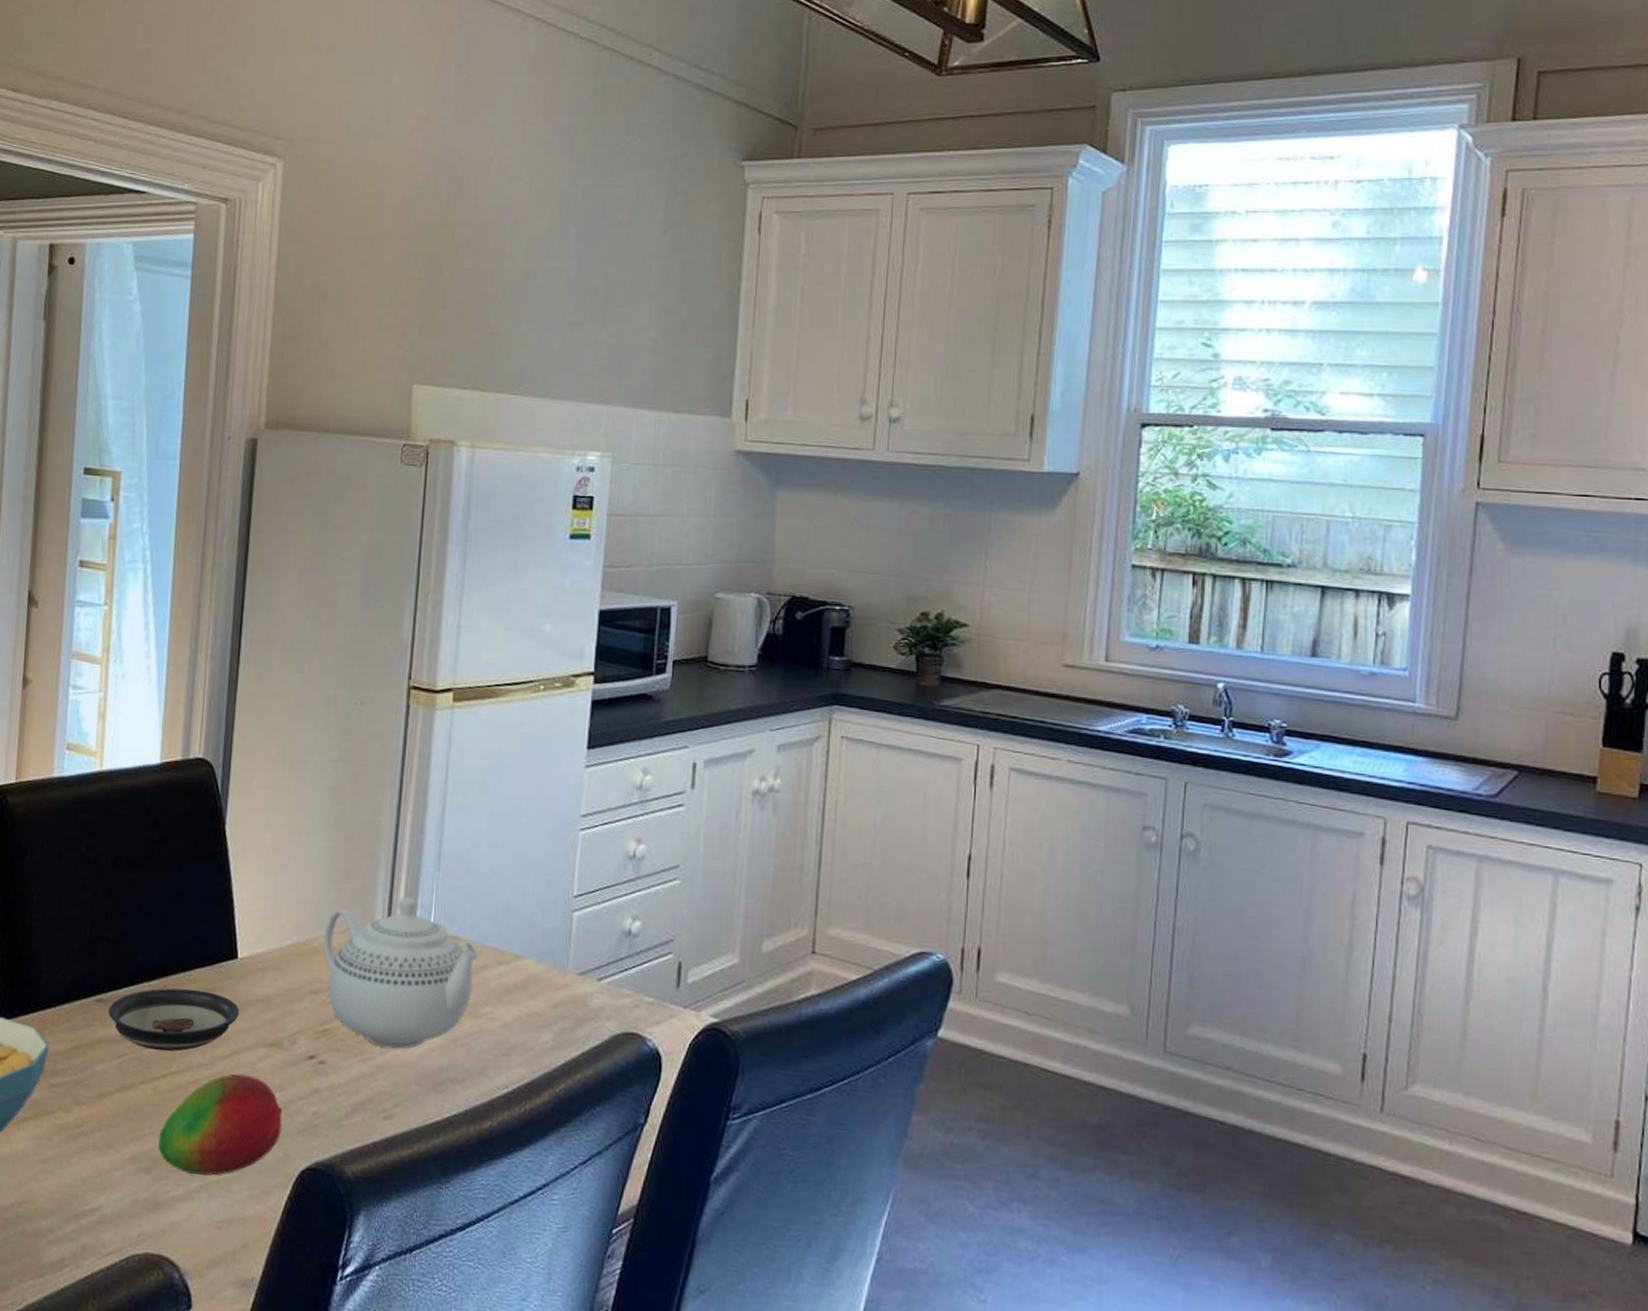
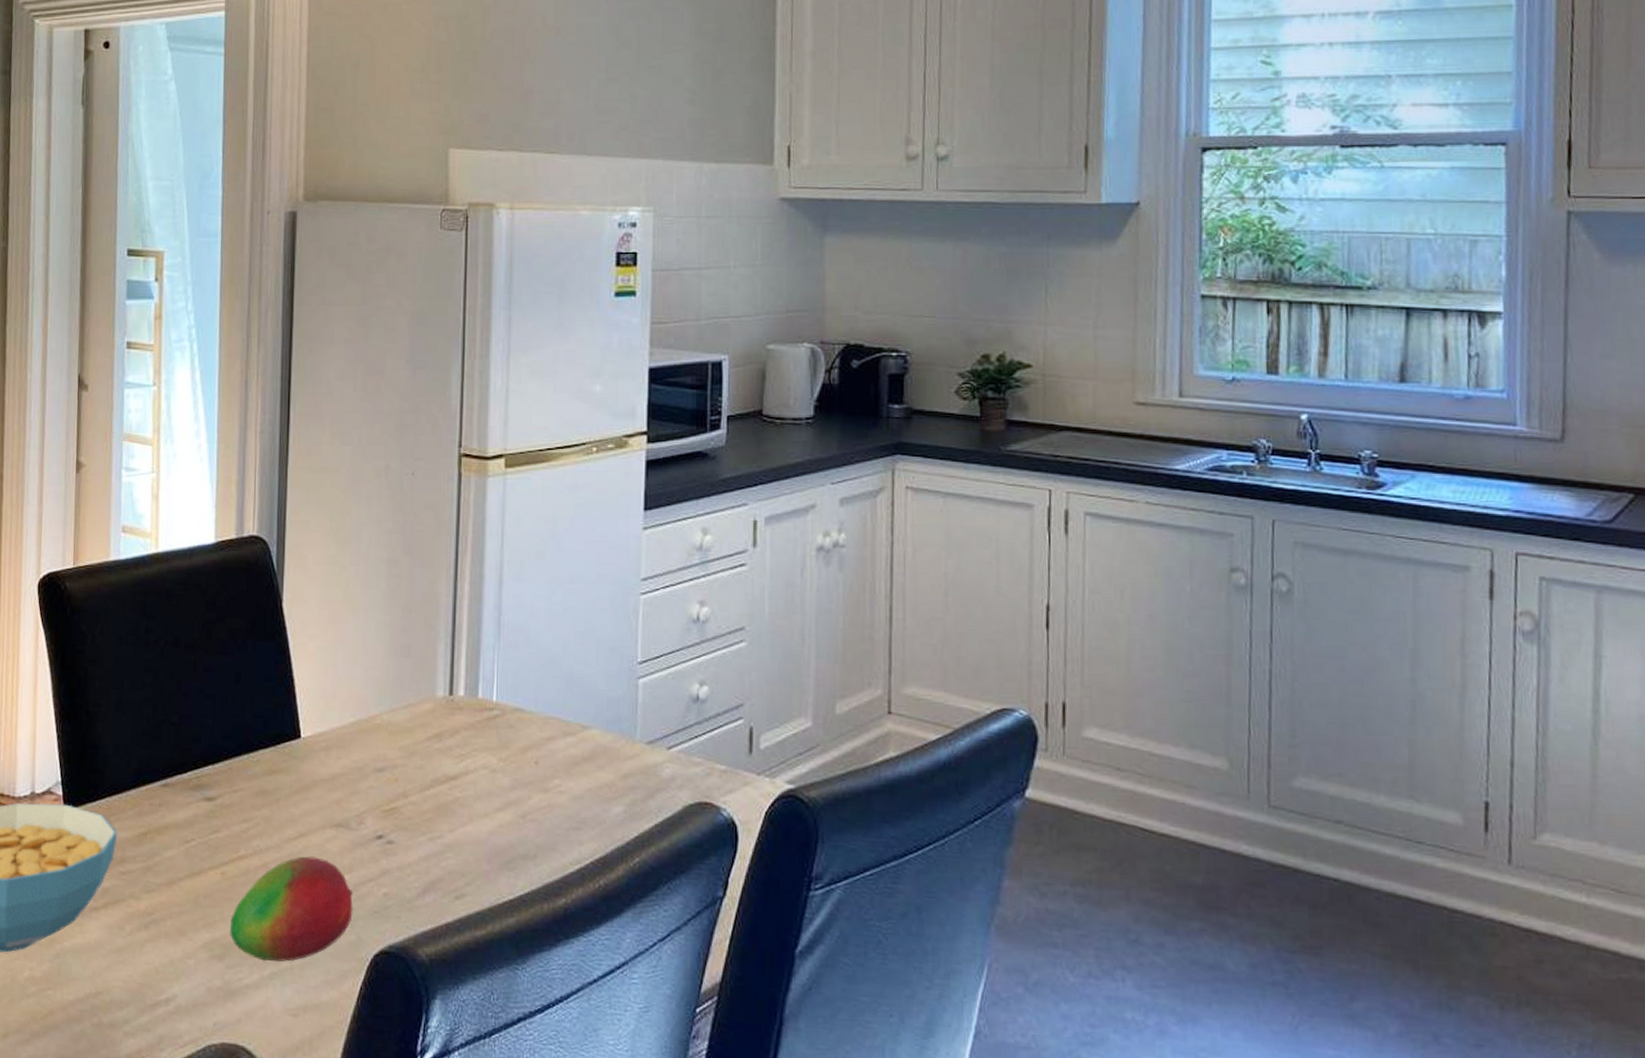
saucer: present [108,988,240,1052] -> none [174,770,305,836]
teapot: present [323,896,479,1049] -> none [386,669,544,826]

